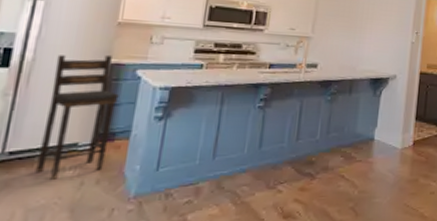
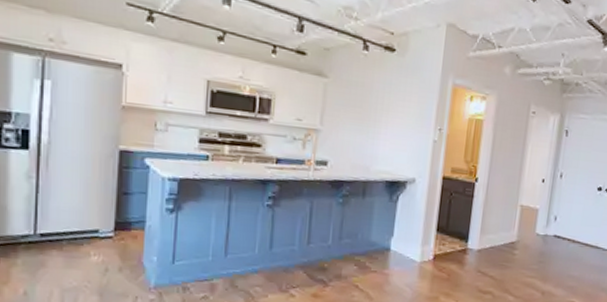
bar stool: present [35,54,119,179] -> none [65,139,131,264]

